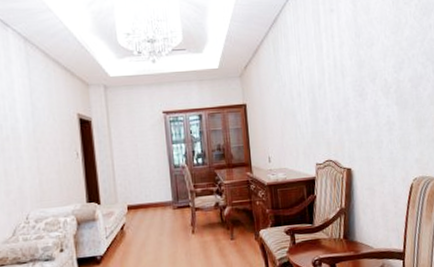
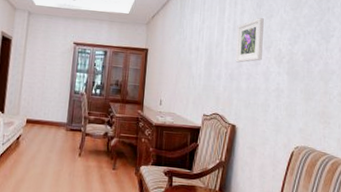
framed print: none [337,48,368,102] -> present [235,18,264,63]

